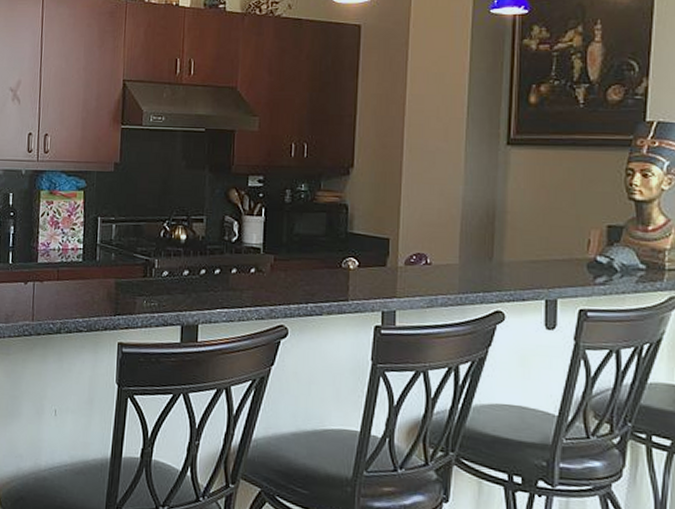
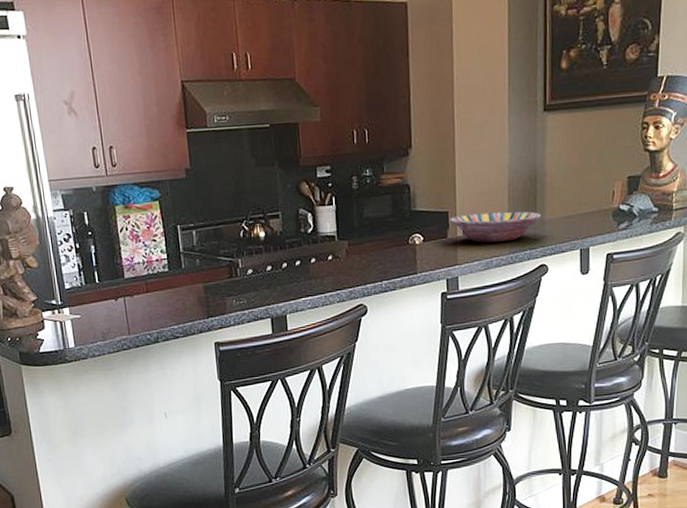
serving bowl: none [391,244,499,280] -> present [450,211,541,243]

